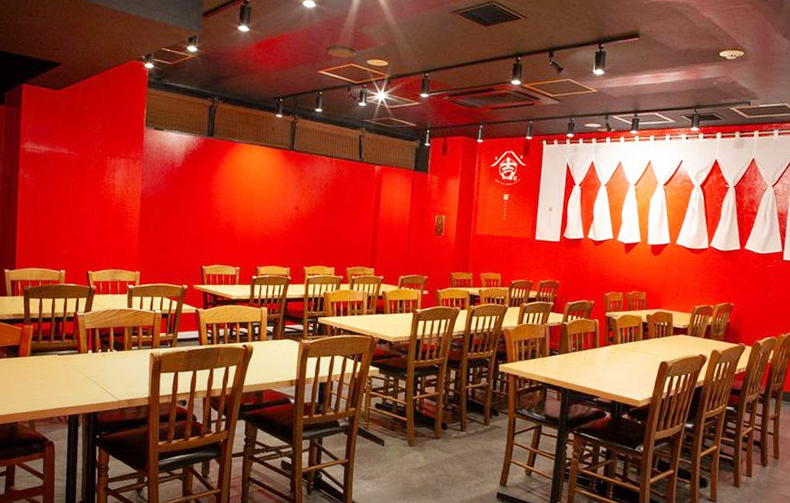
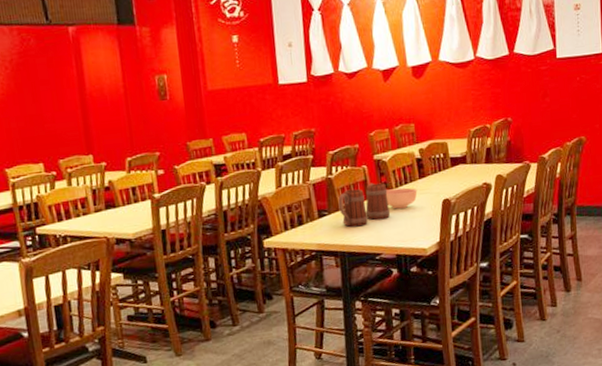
beer mug: none [568,337,592,370] -> present [338,189,368,227]
beer mug: none [590,335,613,368] -> present [365,183,391,220]
bowl: none [611,344,639,362] -> present [386,187,418,209]

